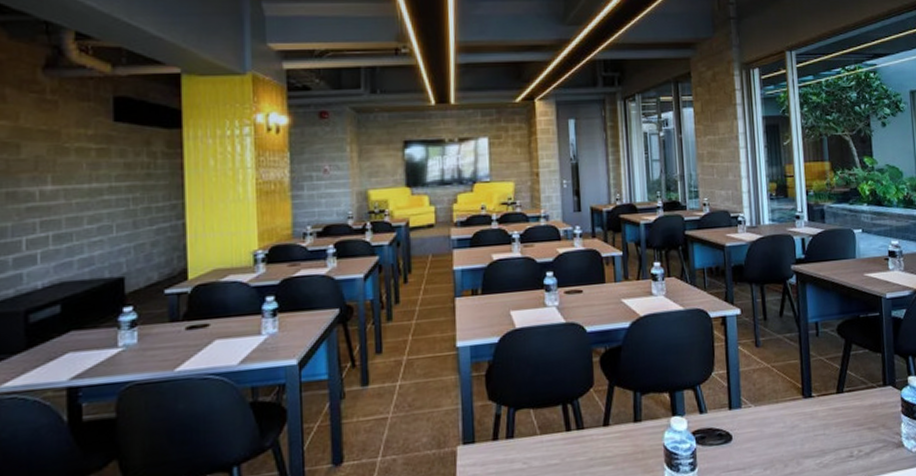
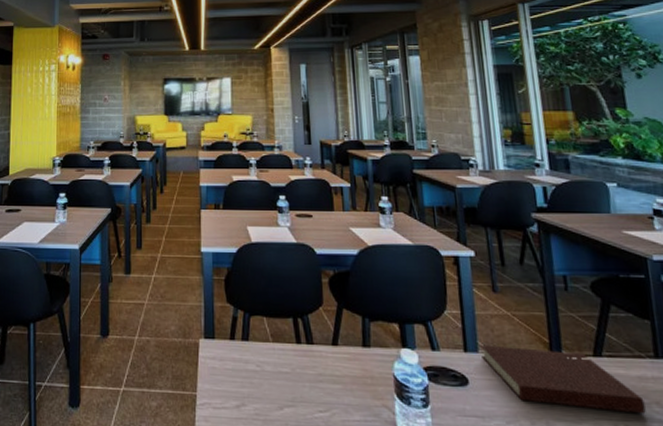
notebook: none [743,392,874,447] -> present [480,344,646,414]

